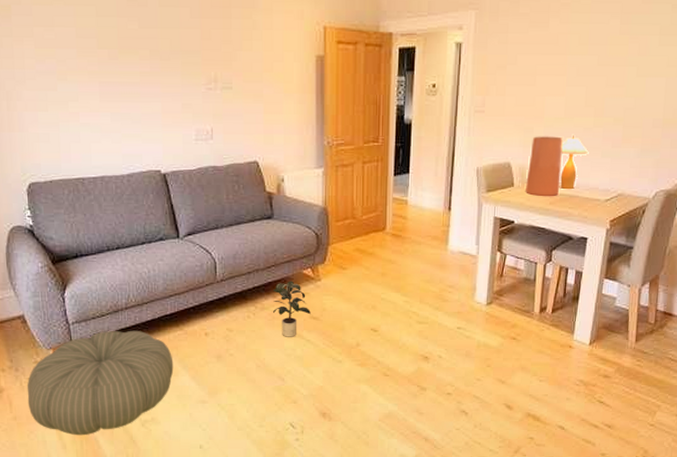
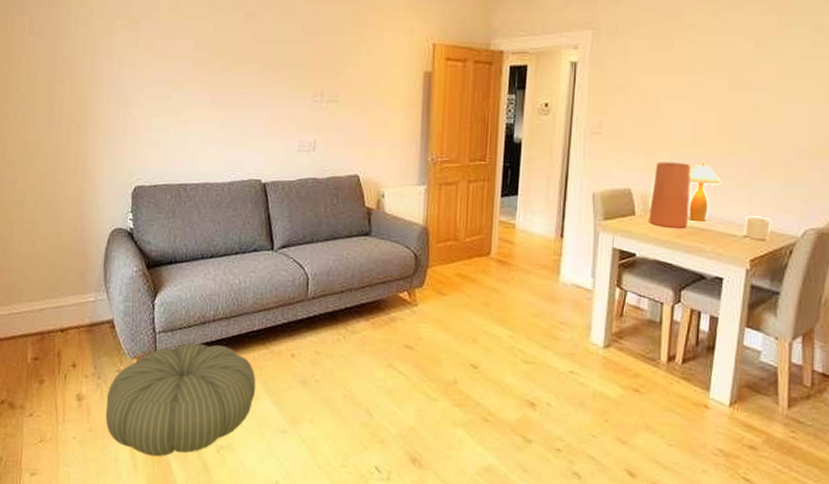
potted plant: present [273,281,311,337] -> none [365,303,405,367]
mug: none [607,183,628,203] -> present [745,217,771,240]

